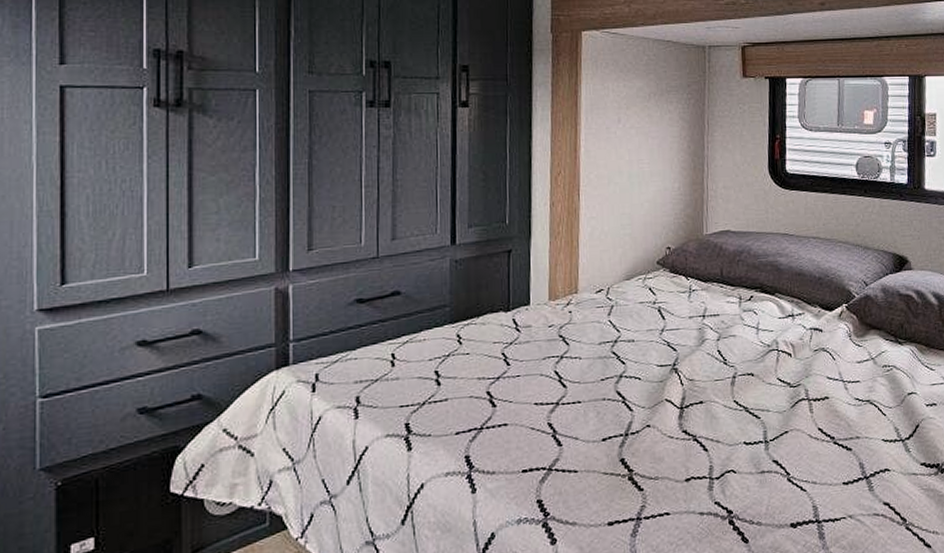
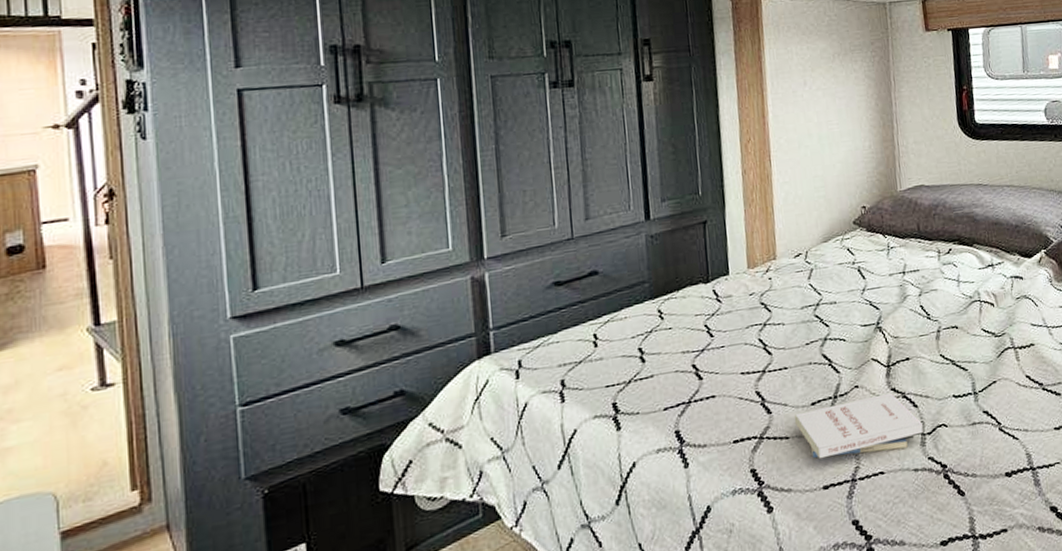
books: none [584,434,712,495] -> present [794,392,923,459]

